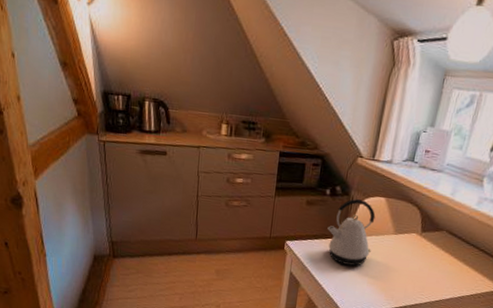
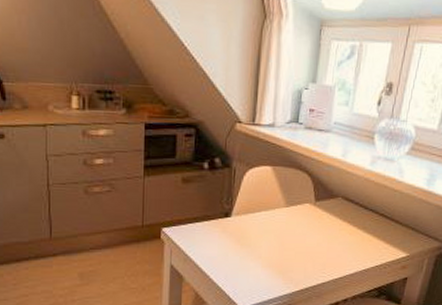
kettle: present [327,199,376,266] -> none [209,171,263,248]

